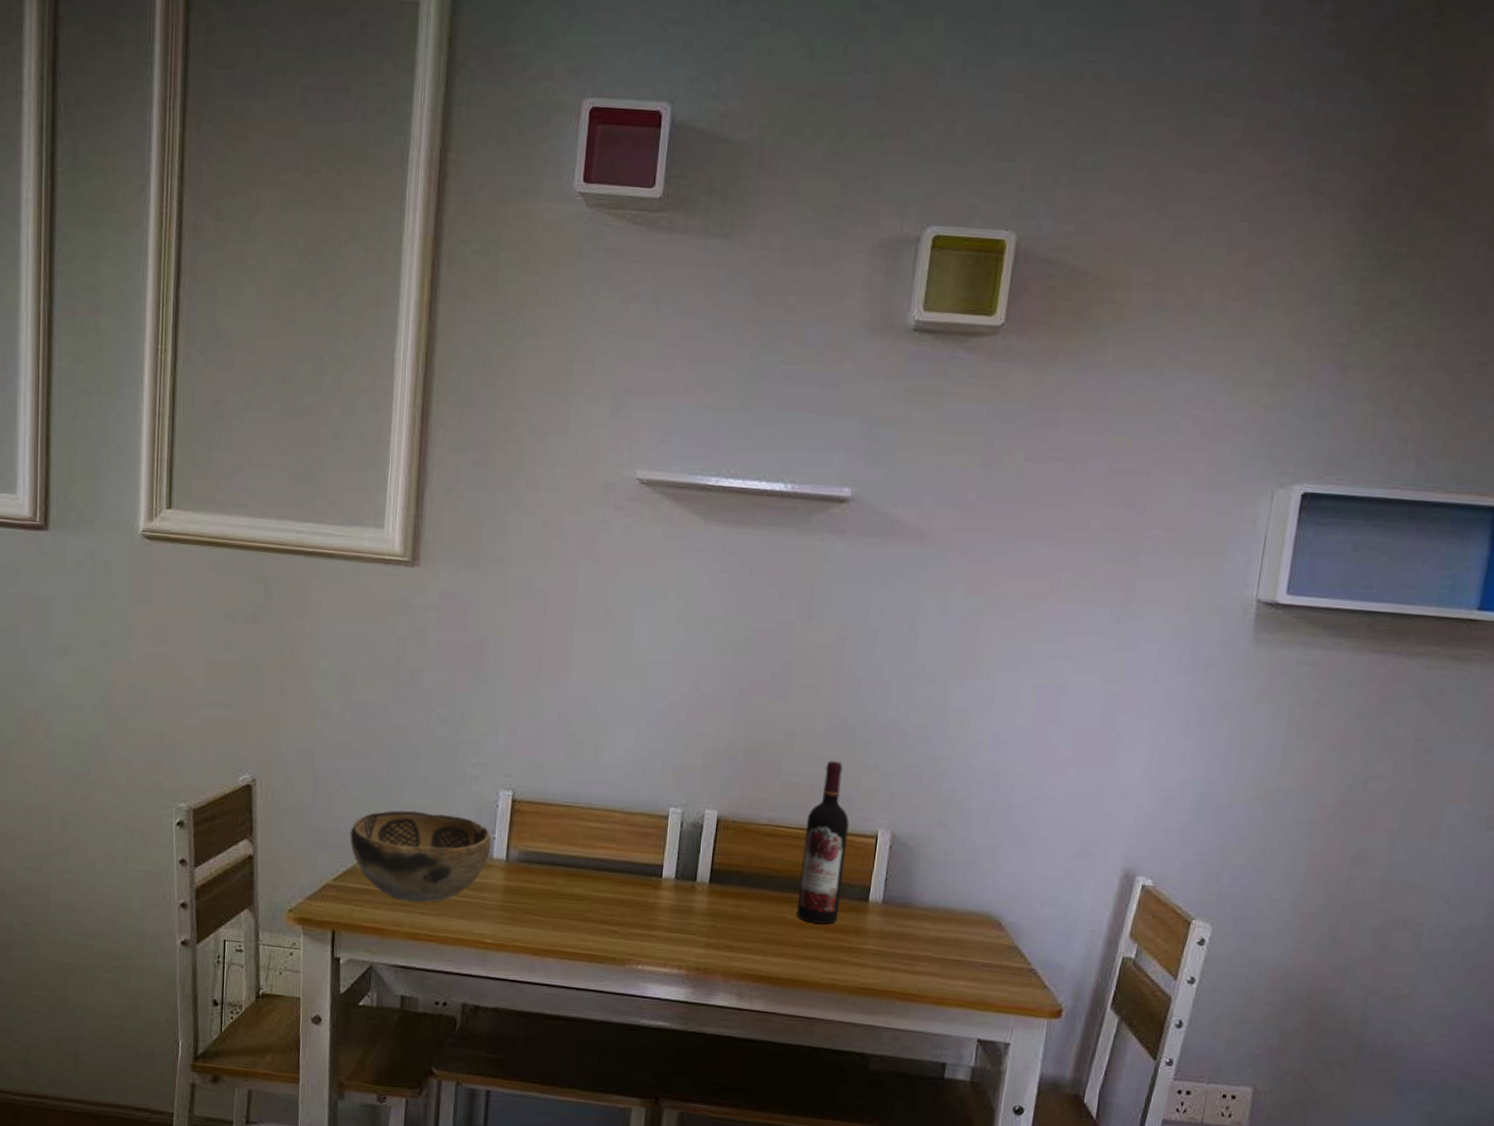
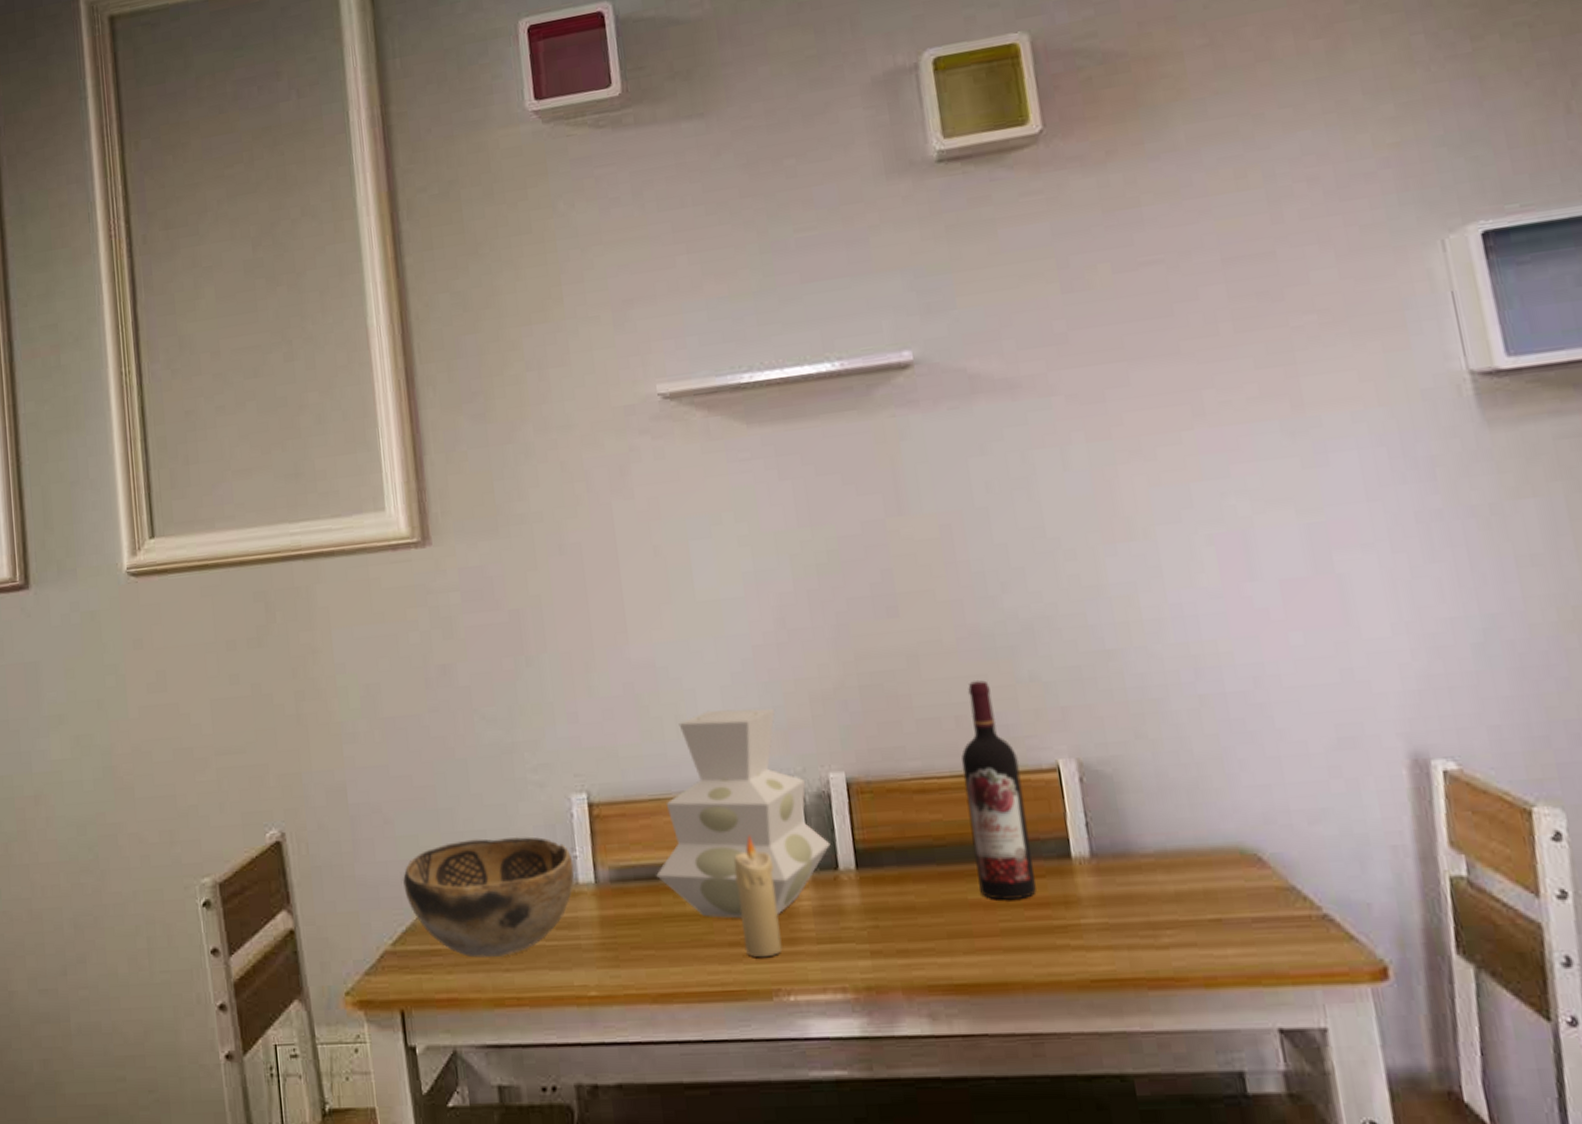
vase: none [555,745,695,907] -> present [656,708,831,919]
candle: none [612,844,648,936] -> present [734,835,783,958]

